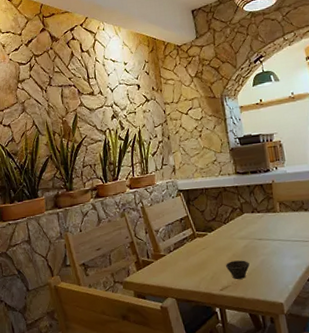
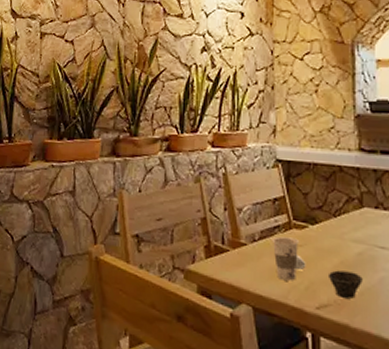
cup: none [183,244,210,276] -> present [271,236,306,281]

